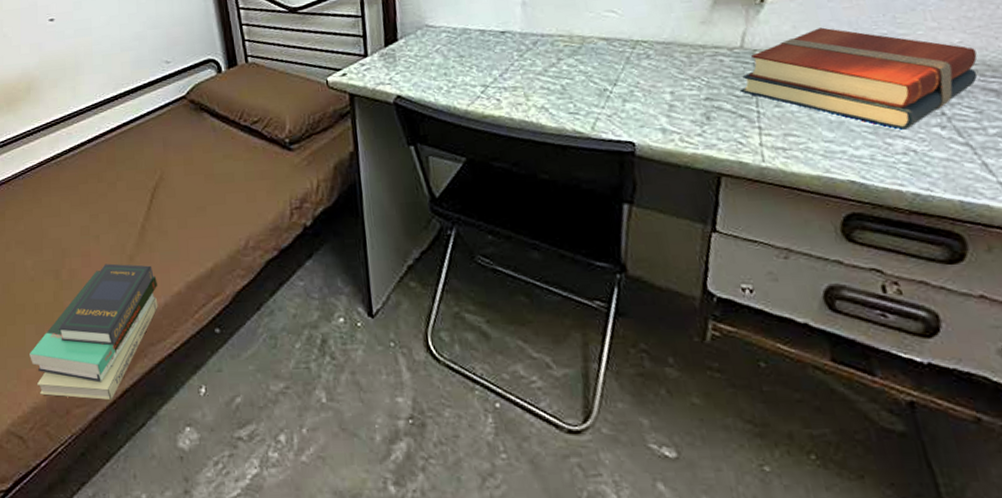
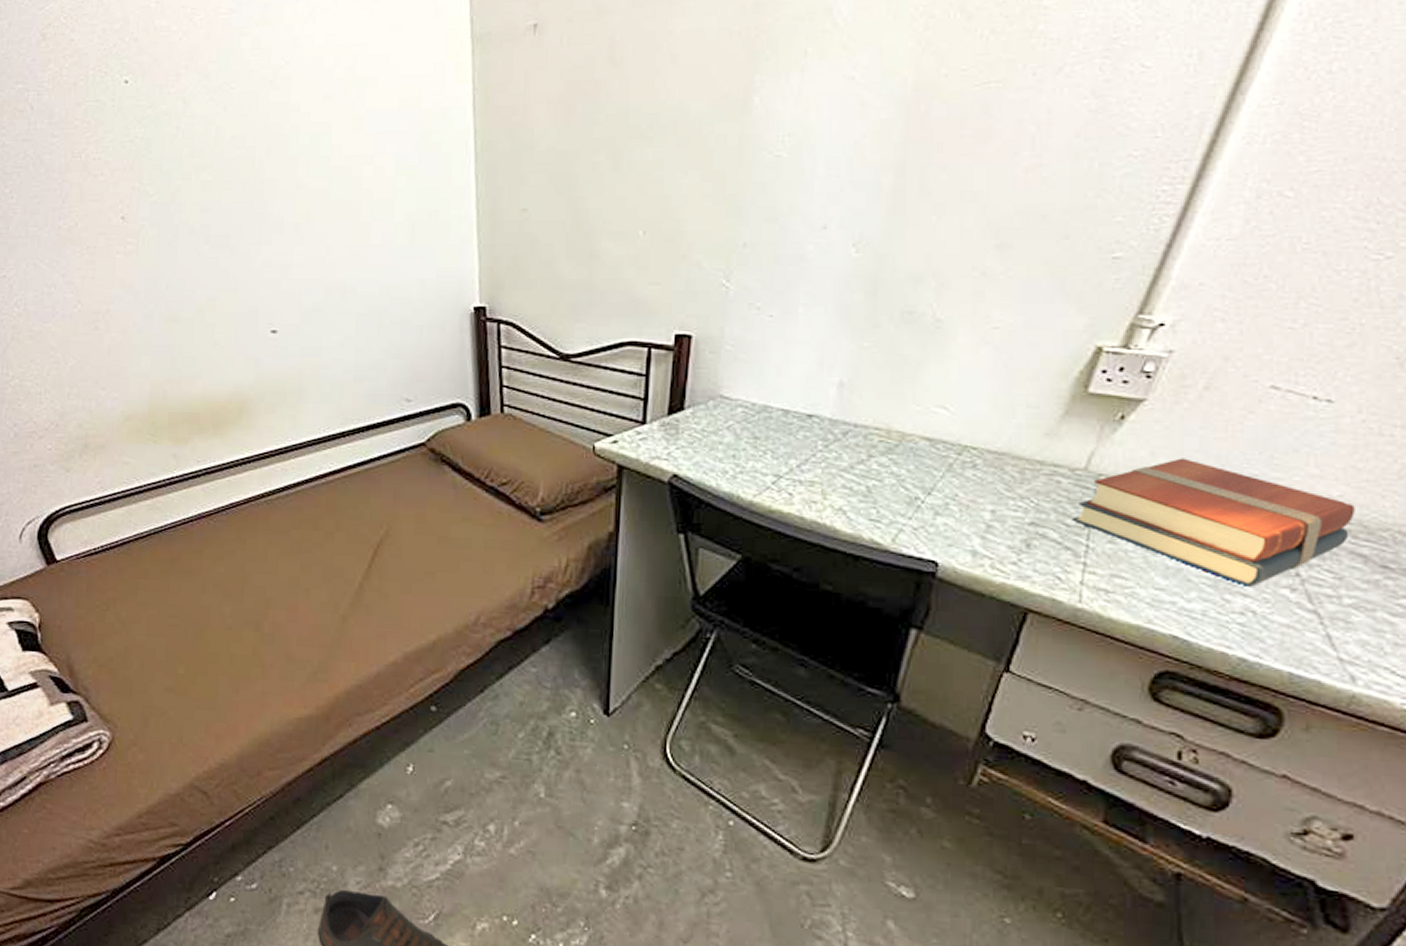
books: present [30,263,158,400] -> none [220,621,372,766]

